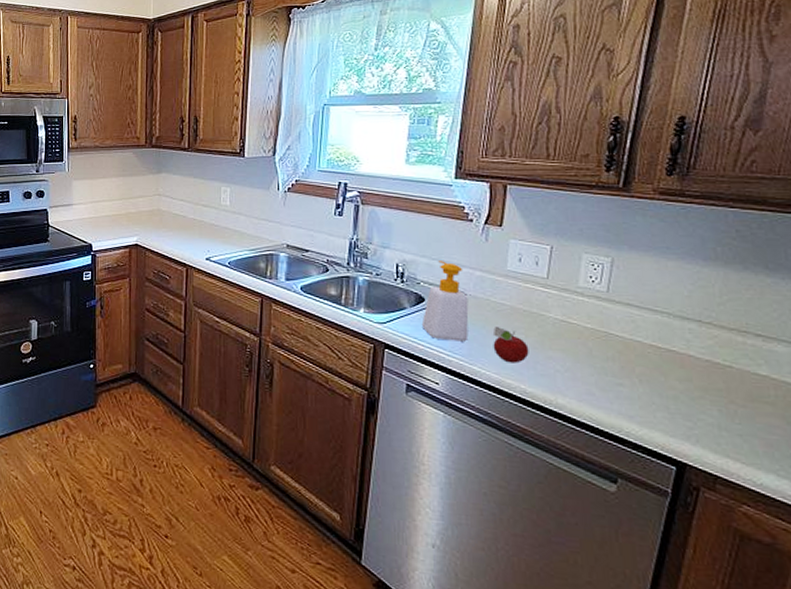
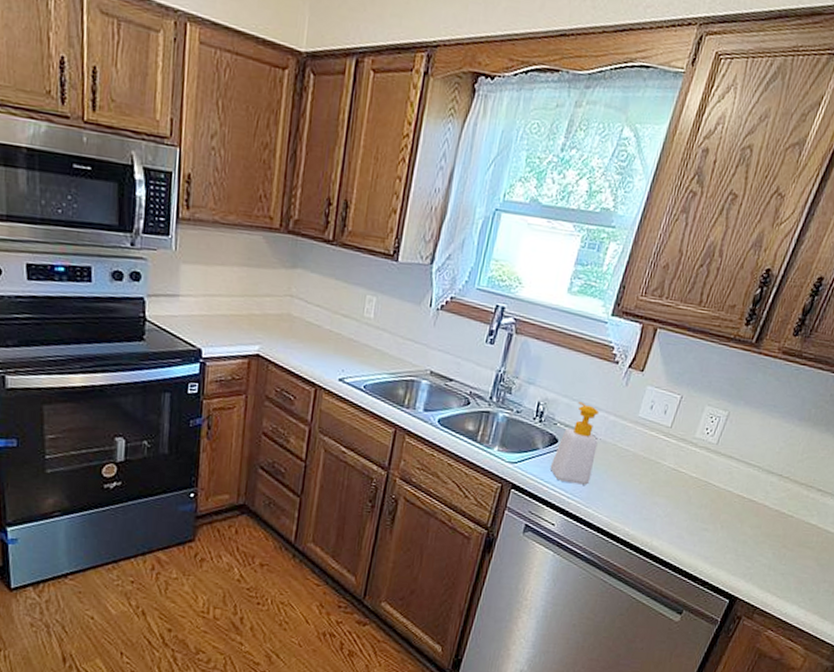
fruit: present [493,327,529,363] -> none [609,472,640,508]

